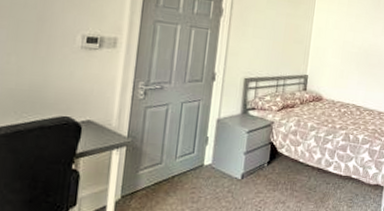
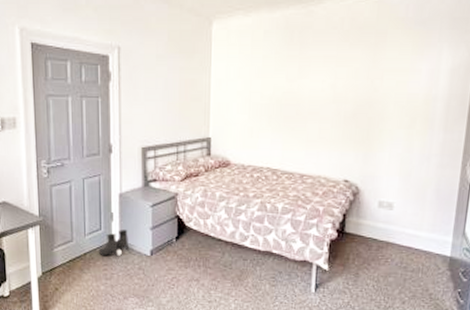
boots: none [187,153,221,179] -> present [98,230,130,256]

